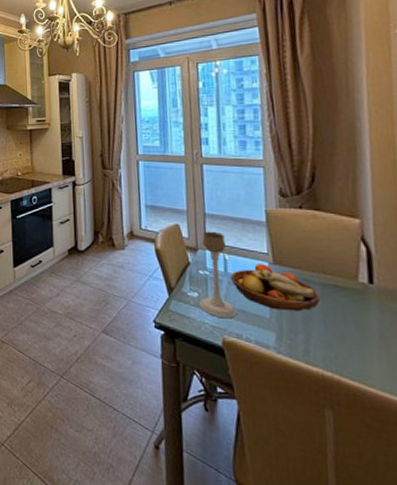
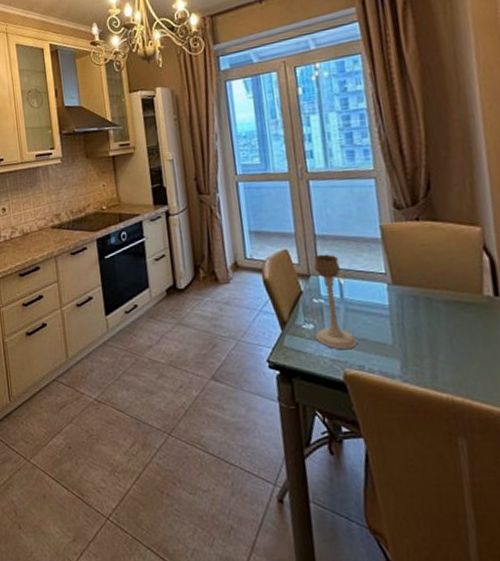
fruit bowl: present [229,264,321,312] -> none [346,285,445,335]

